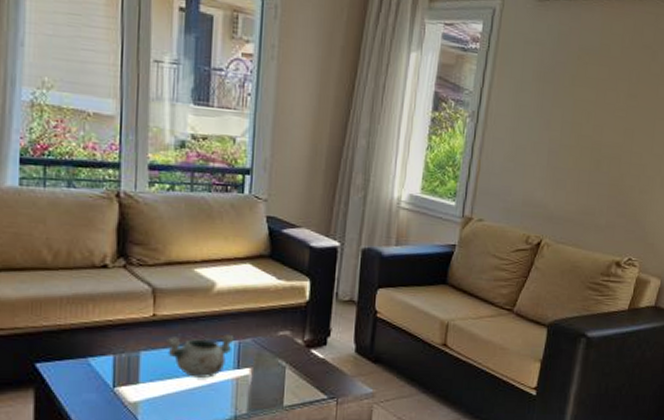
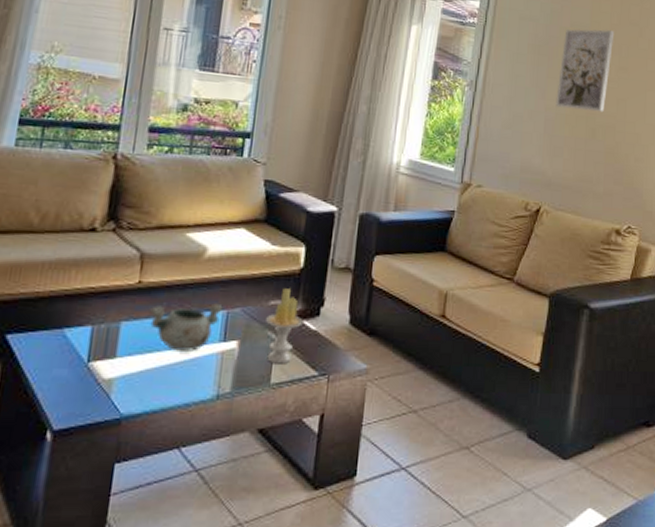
candle: none [276,320,311,389] -> present [266,288,303,364]
wall art: none [560,53,626,143] -> present [555,29,615,113]

